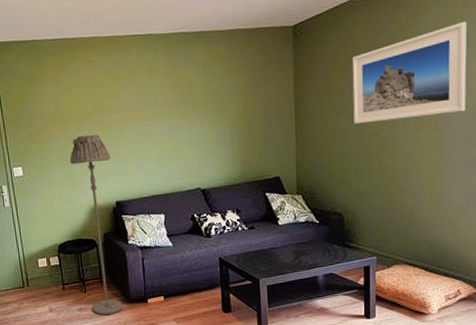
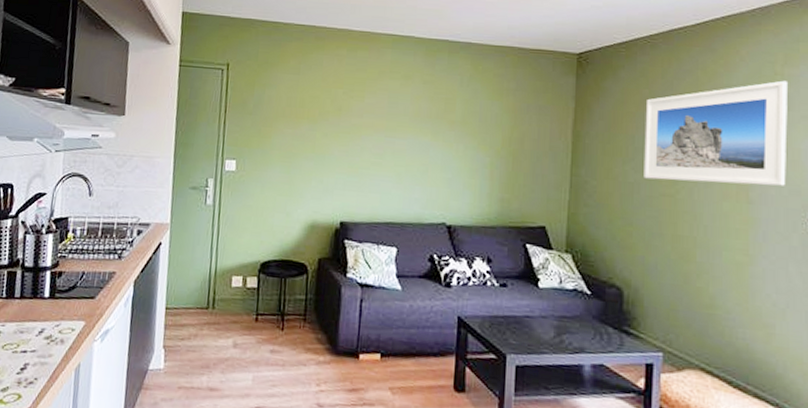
floor lamp: present [70,134,123,315] -> none [287,136,343,366]

